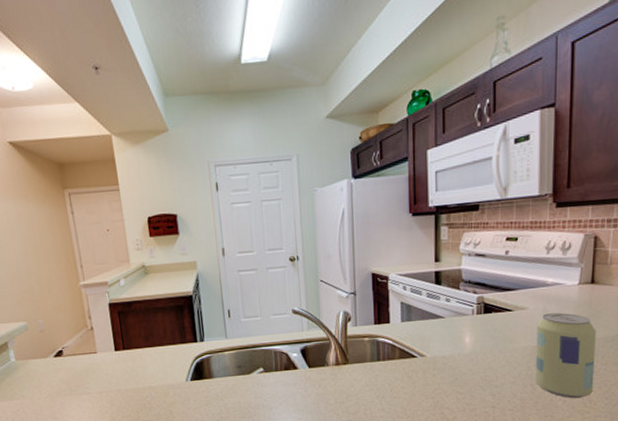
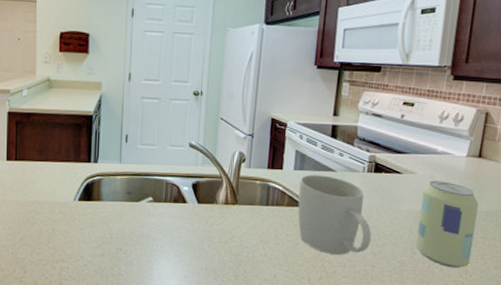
mug: none [409,323,488,401] -> present [298,175,372,255]

